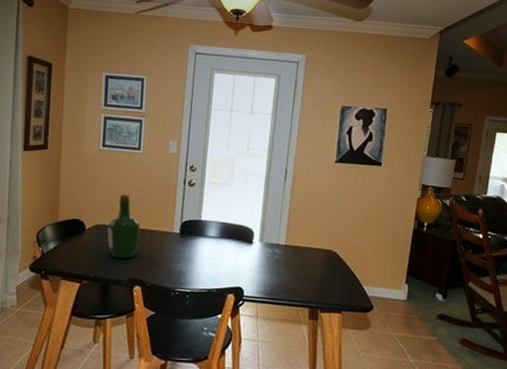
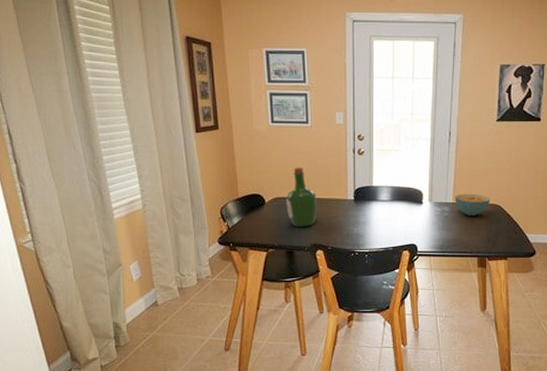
cereal bowl: none [287,235,326,261] -> present [454,193,491,215]

